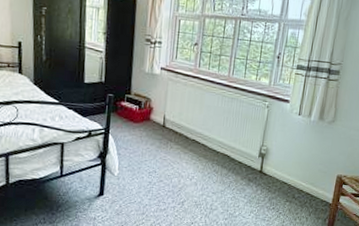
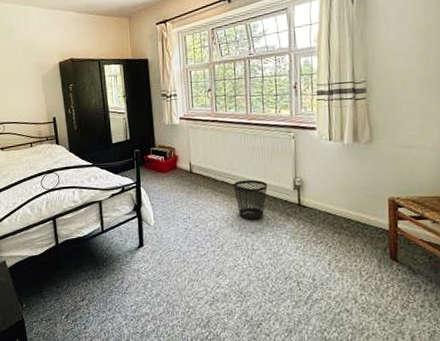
wastebasket: none [203,141,236,181] -> present [233,179,268,220]

